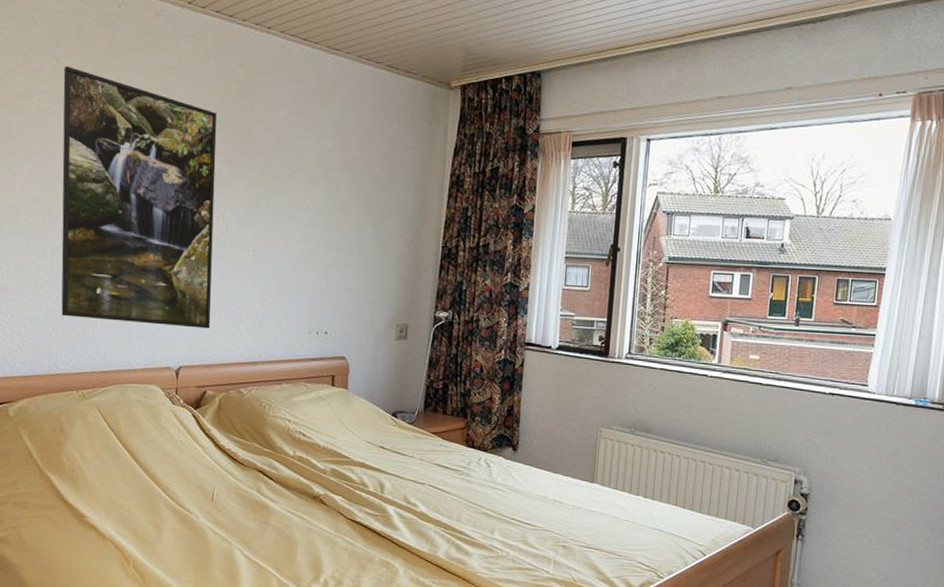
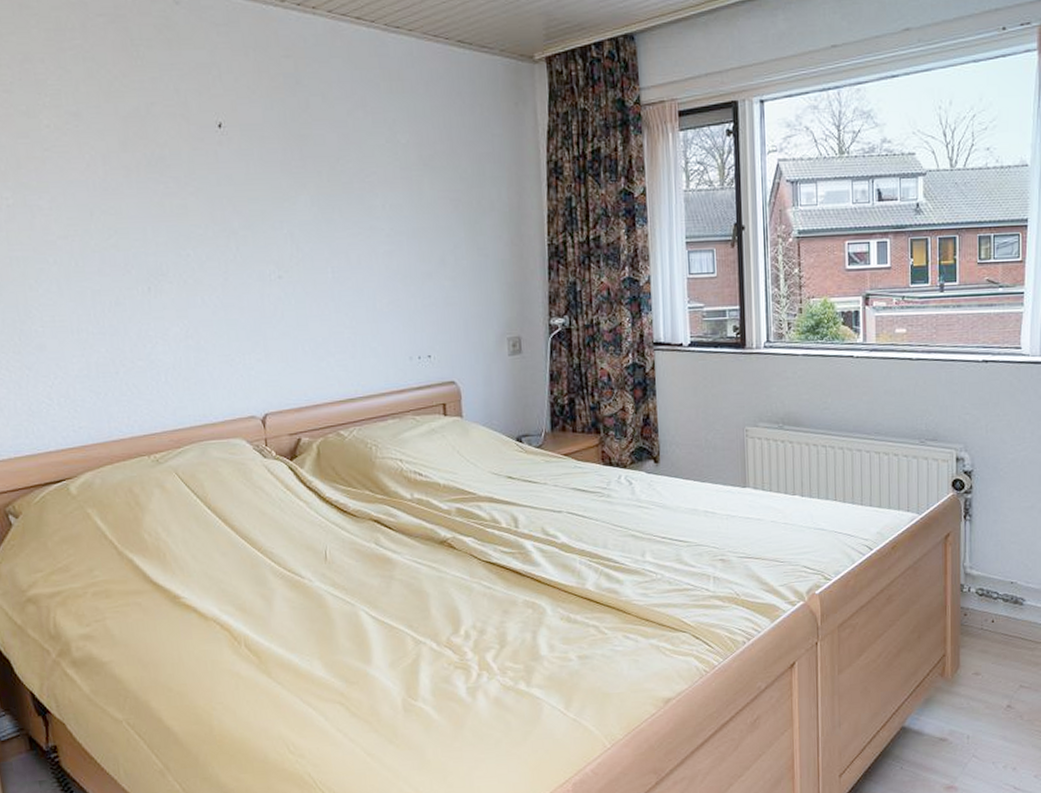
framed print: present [61,65,217,329] -> none [72,73,295,372]

